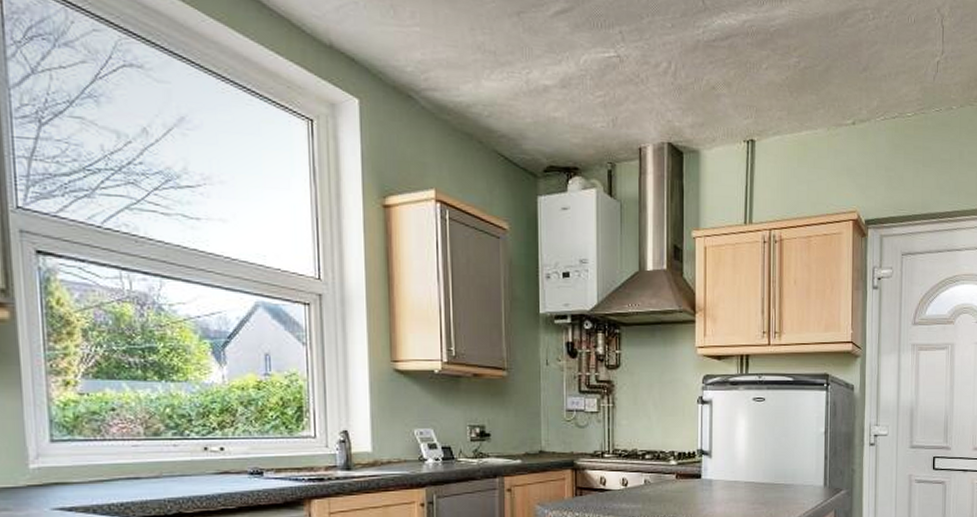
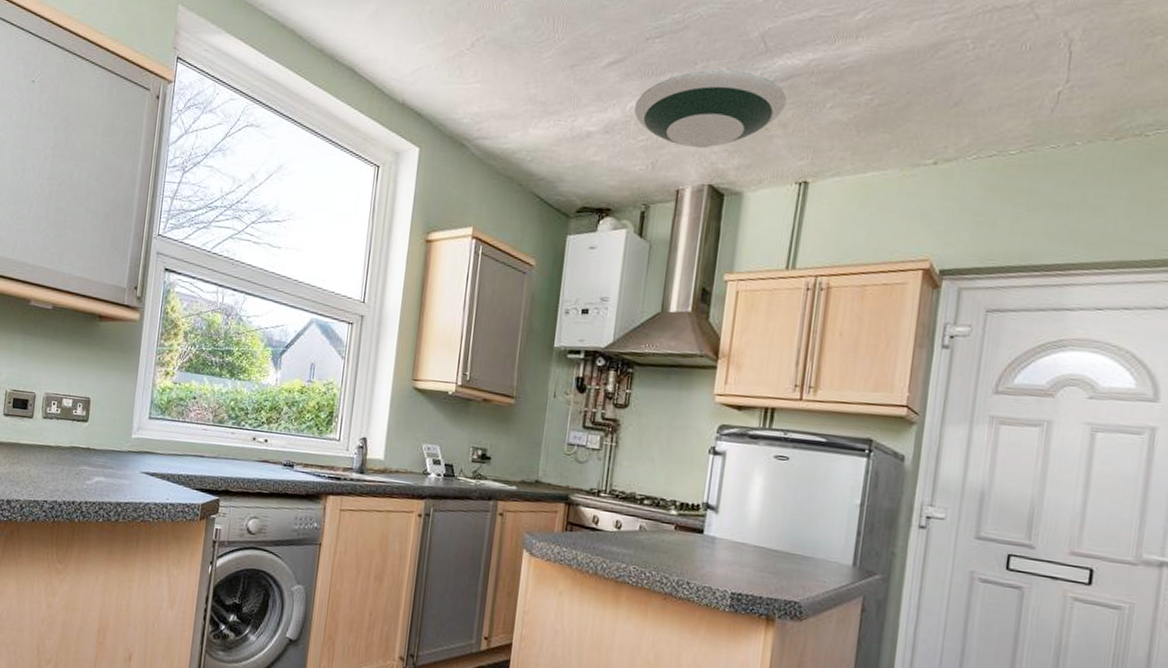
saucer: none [588,25,728,106] -> present [634,69,787,149]

